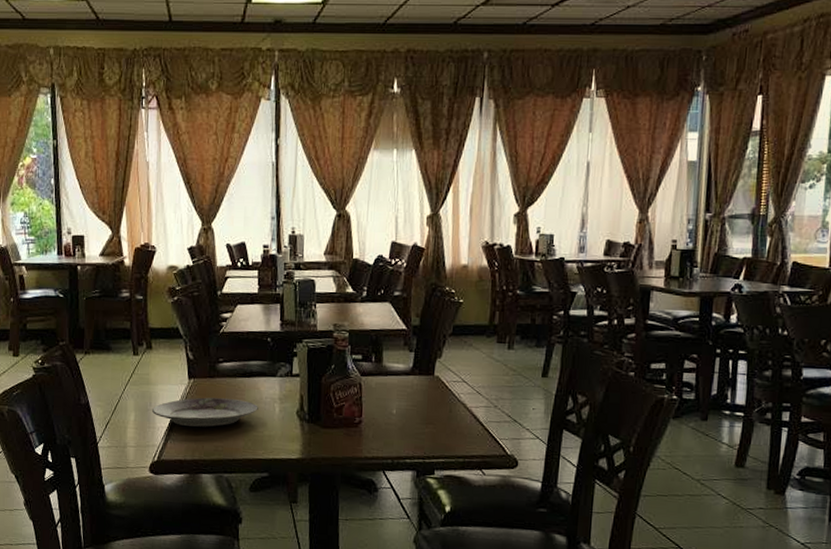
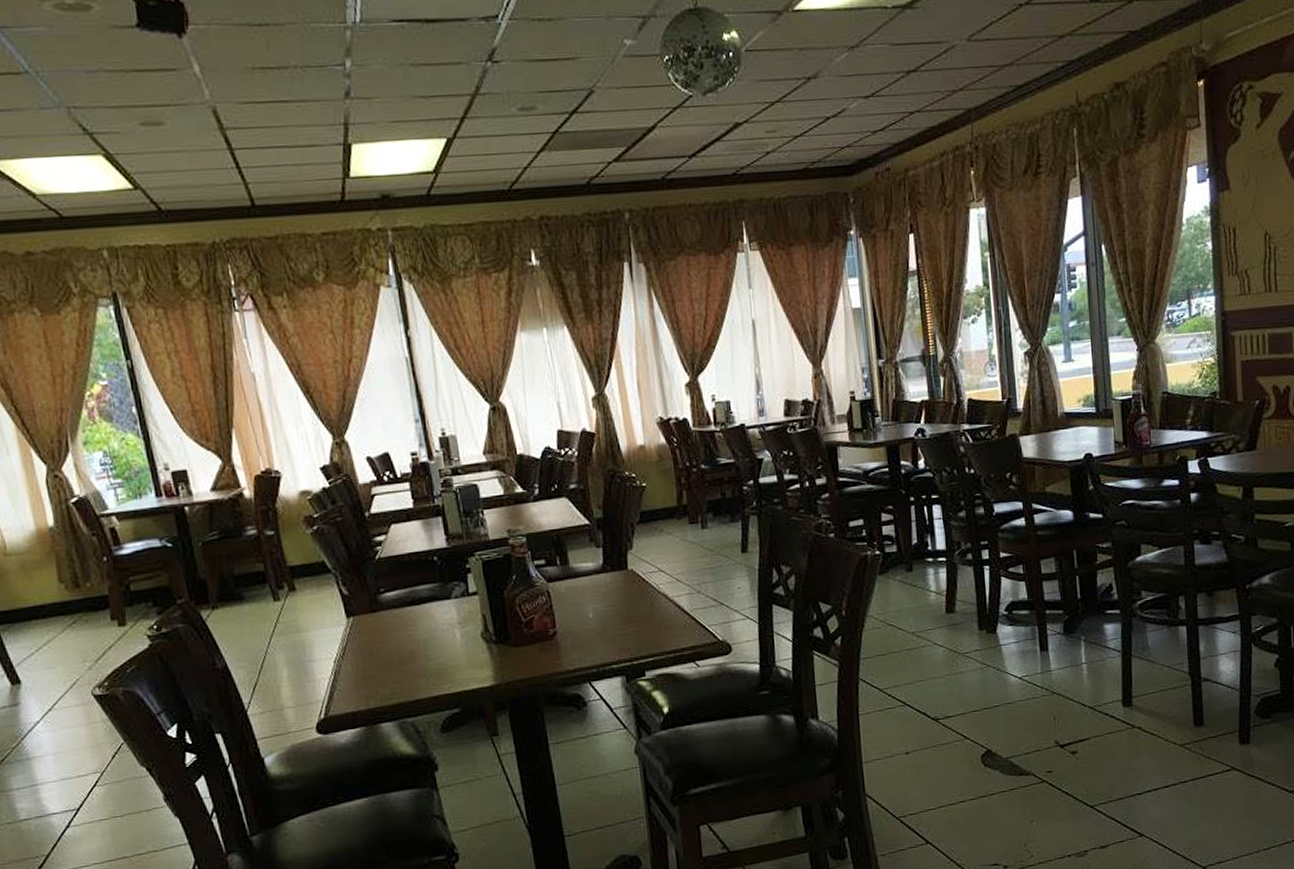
plate: present [152,397,258,427] -> none [308,631,436,673]

